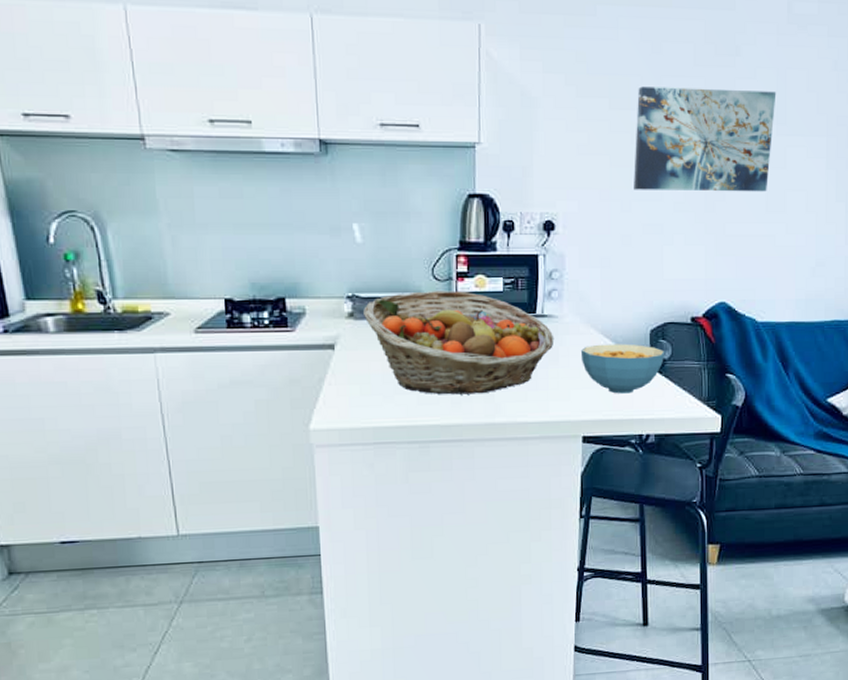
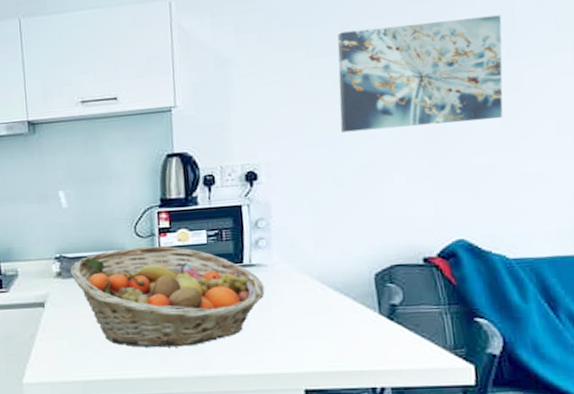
cereal bowl: present [580,343,665,394] -> none [295,289,395,343]

